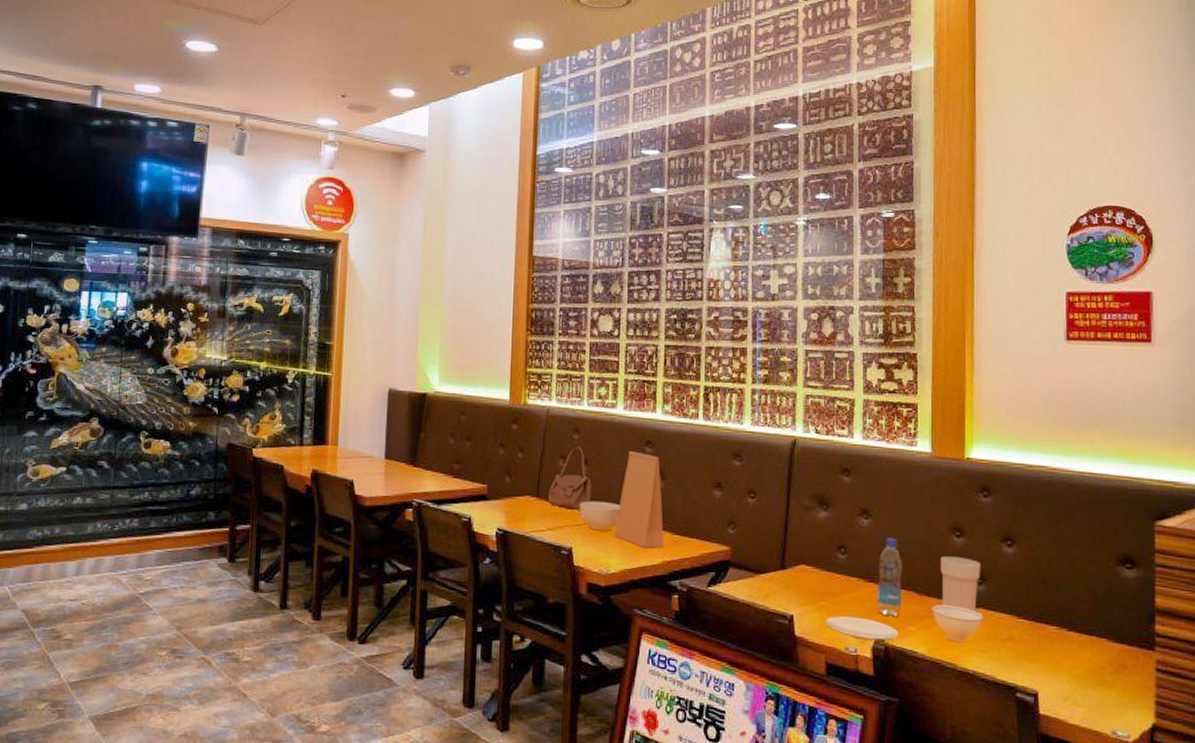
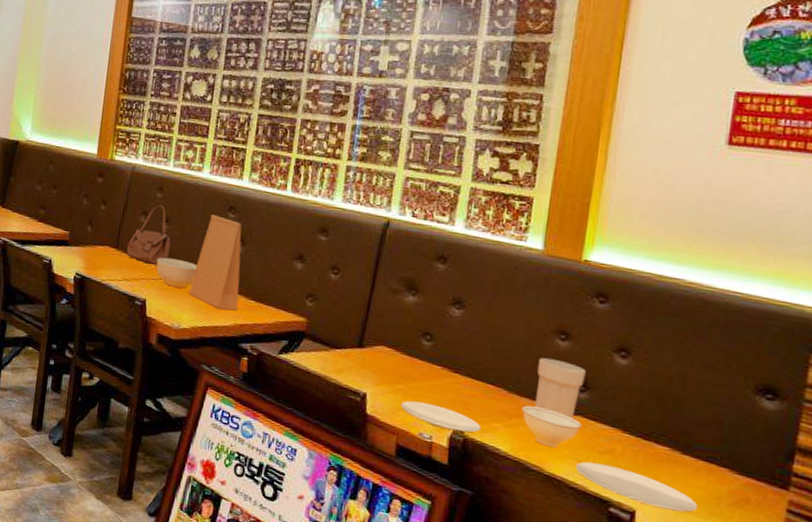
bottle: present [877,538,903,617] -> none [459,331,495,411]
plate: none [983,651,1087,688] -> present [575,462,698,513]

